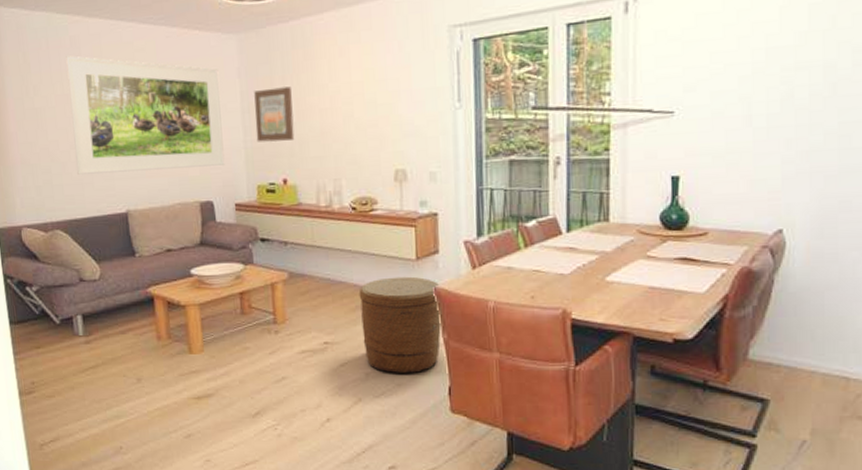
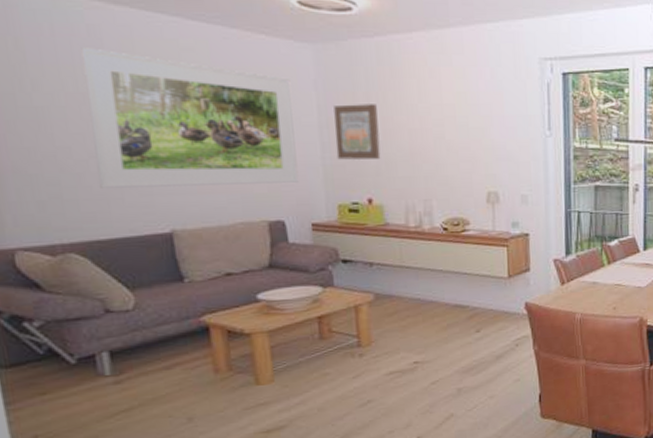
basket: present [359,276,442,374] -> none [450,293,533,387]

